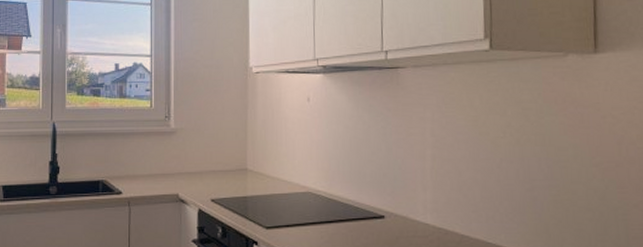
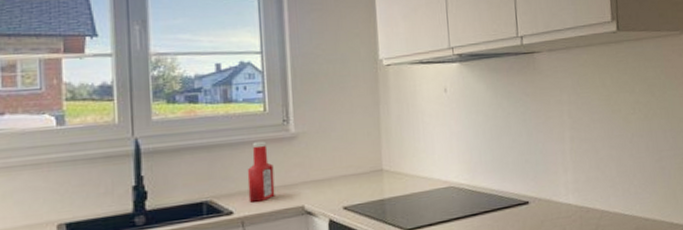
ketchup bottle: none [134,133,156,186] -> present [247,141,275,202]

